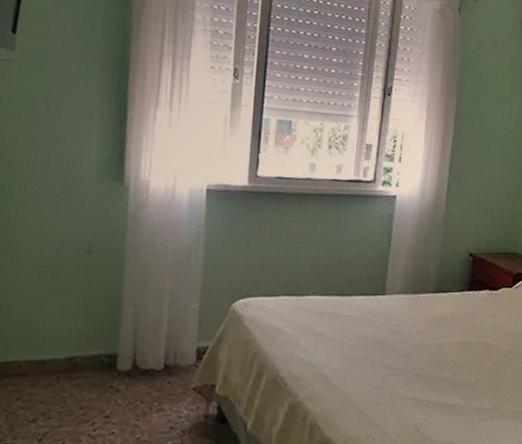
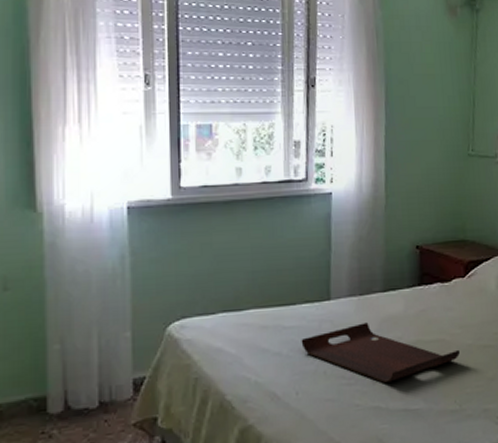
serving tray: none [354,319,501,377] -> present [301,322,461,383]

